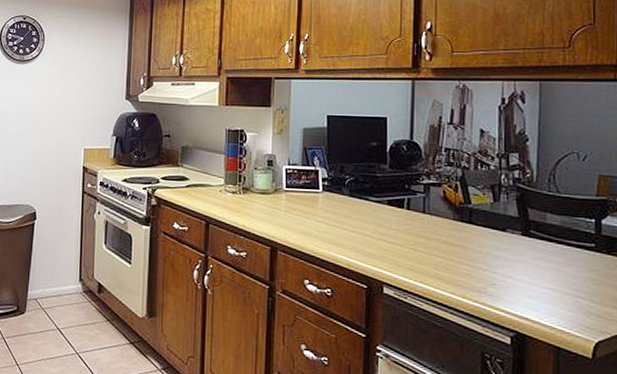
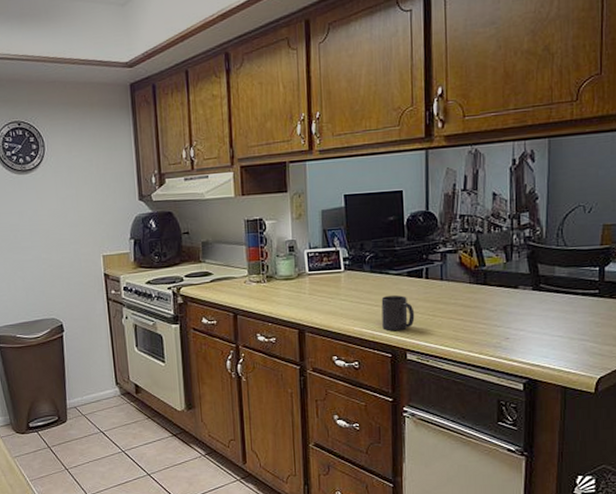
mug: none [359,223,394,262] -> present [381,295,415,331]

